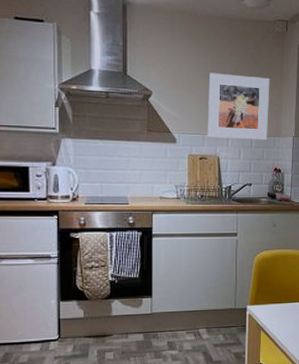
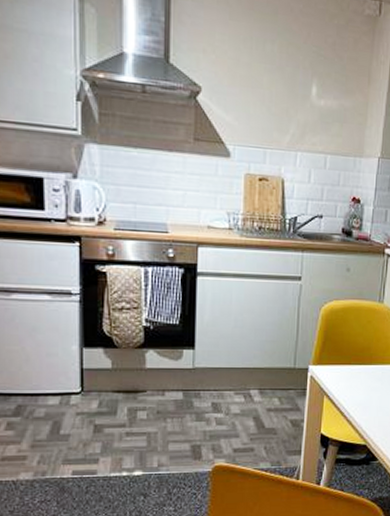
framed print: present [207,72,270,141] -> none [270,66,354,161]

